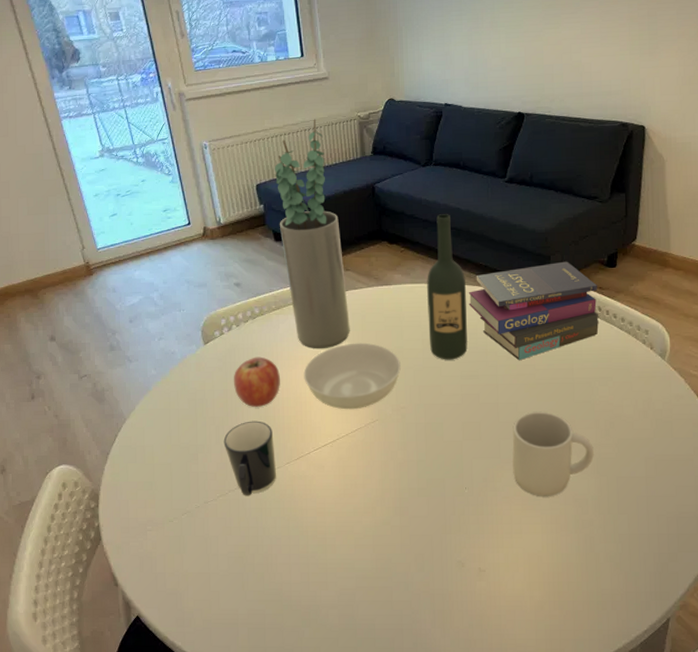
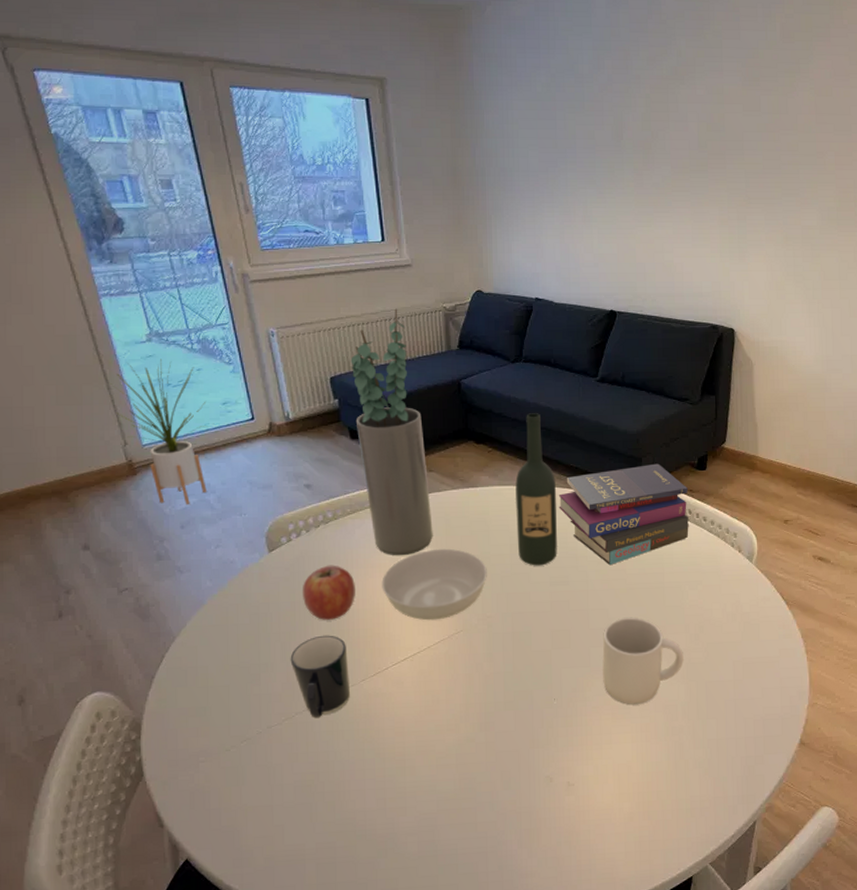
house plant: none [69,172,151,301] -> present [109,359,207,504]

